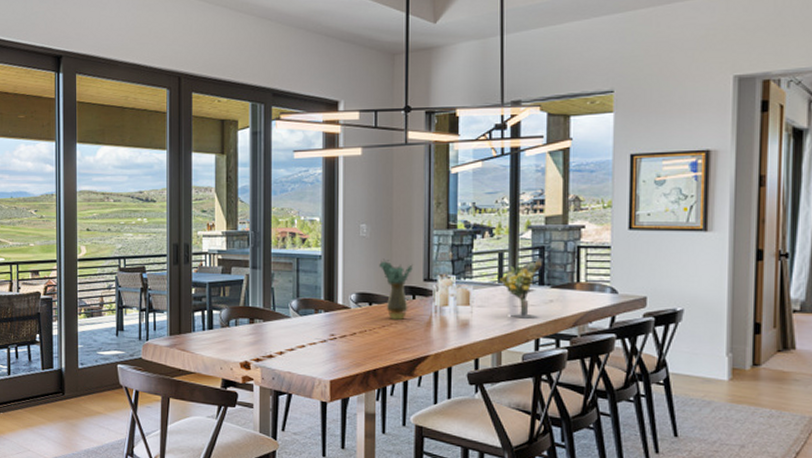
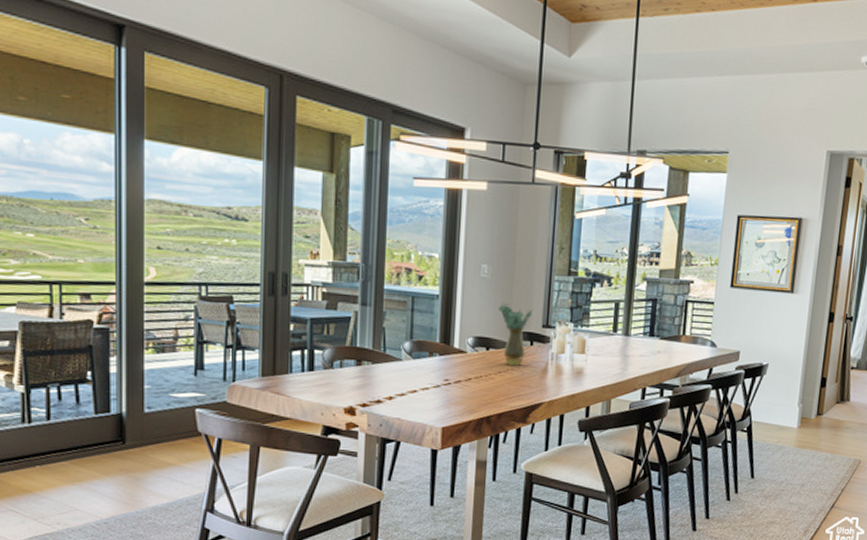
bouquet: present [498,257,543,319] -> none [612,309,655,369]

